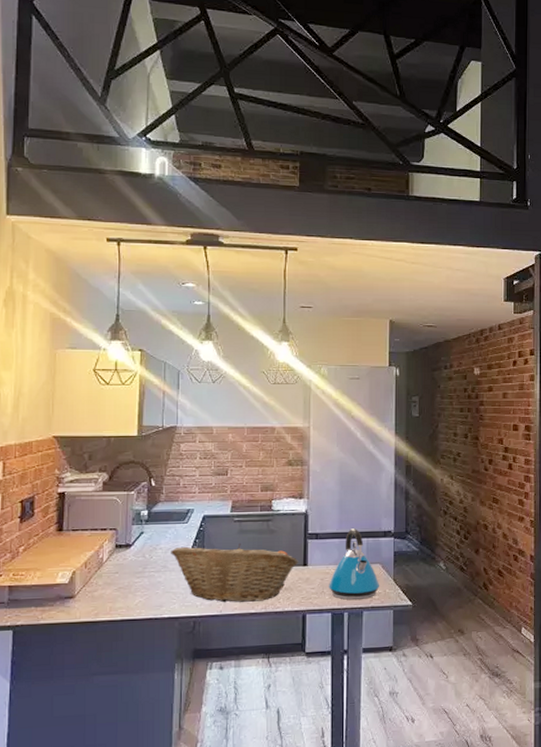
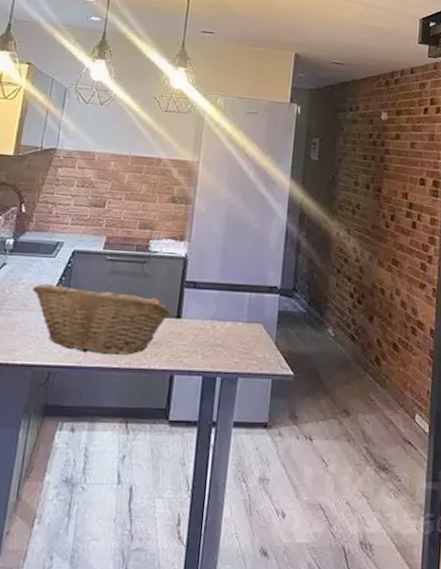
kettle: present [329,528,380,601] -> none [202,280,260,364]

